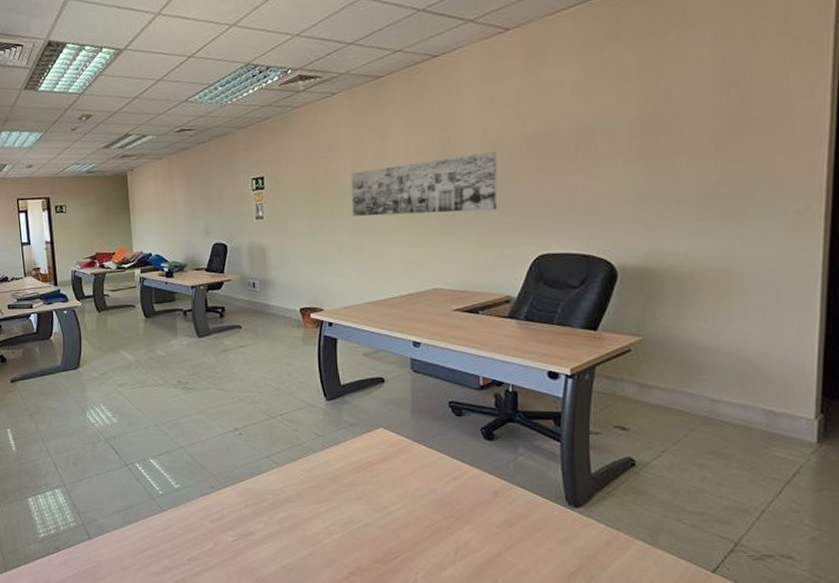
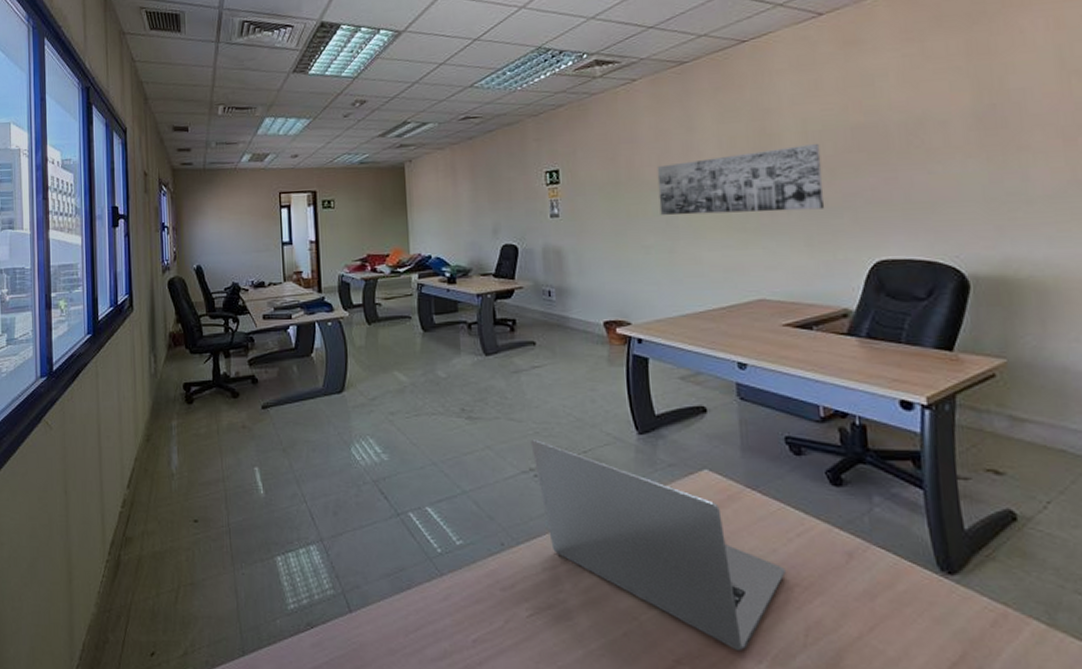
laptop: none [236,404,442,566] -> present [530,438,786,652]

